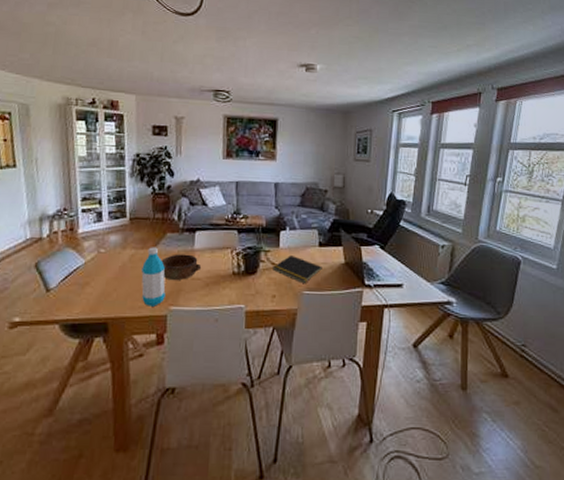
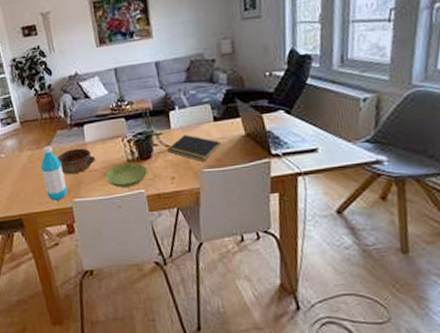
saucer: none [207,275,251,300] -> present [105,162,148,188]

